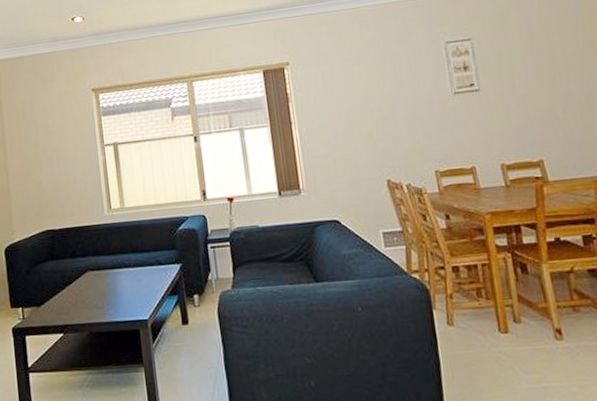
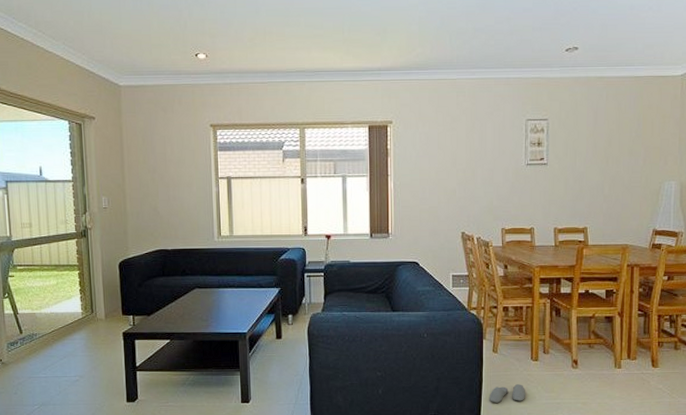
slippers: none [451,364,500,392] -> present [488,384,525,403]

